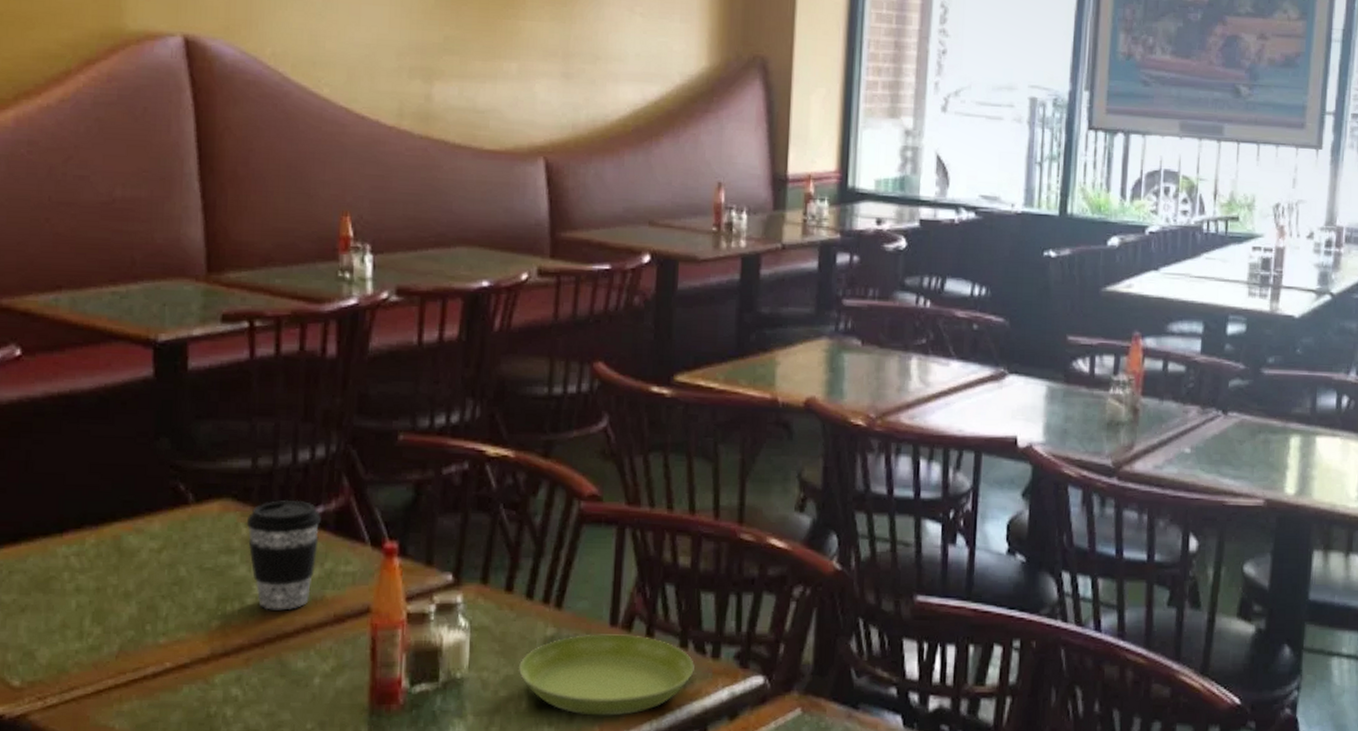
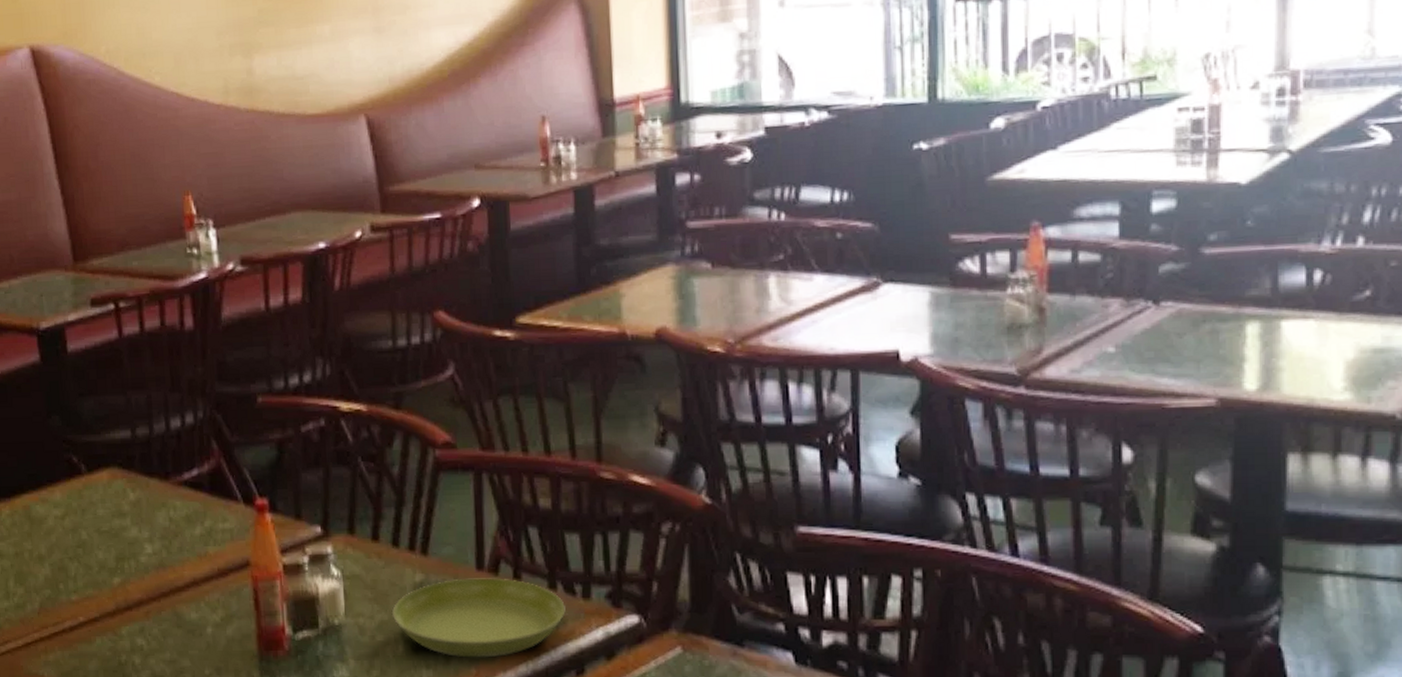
coffee cup: present [246,499,321,610] -> none [132,464,197,567]

